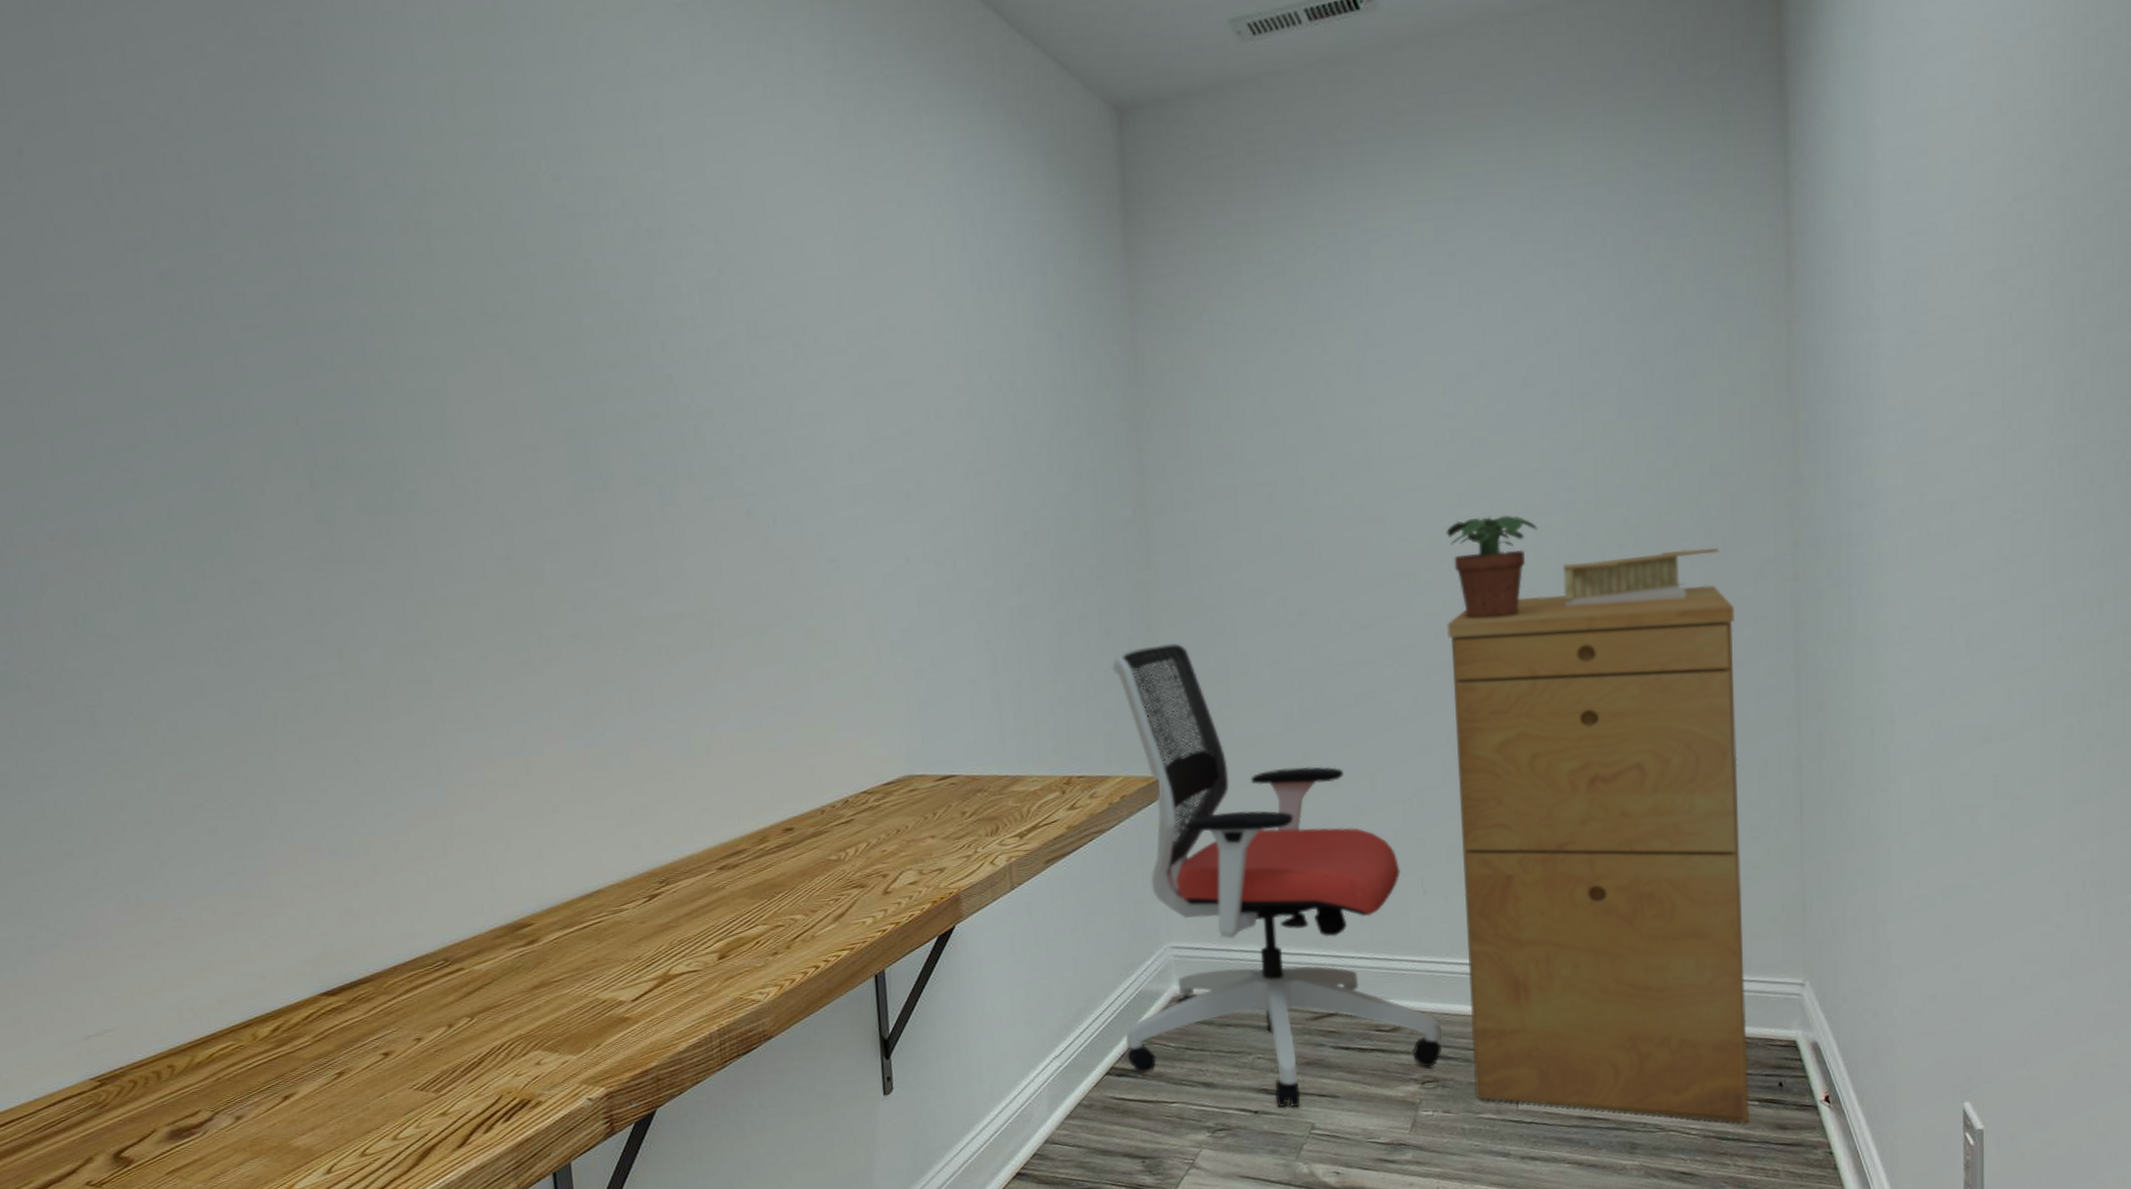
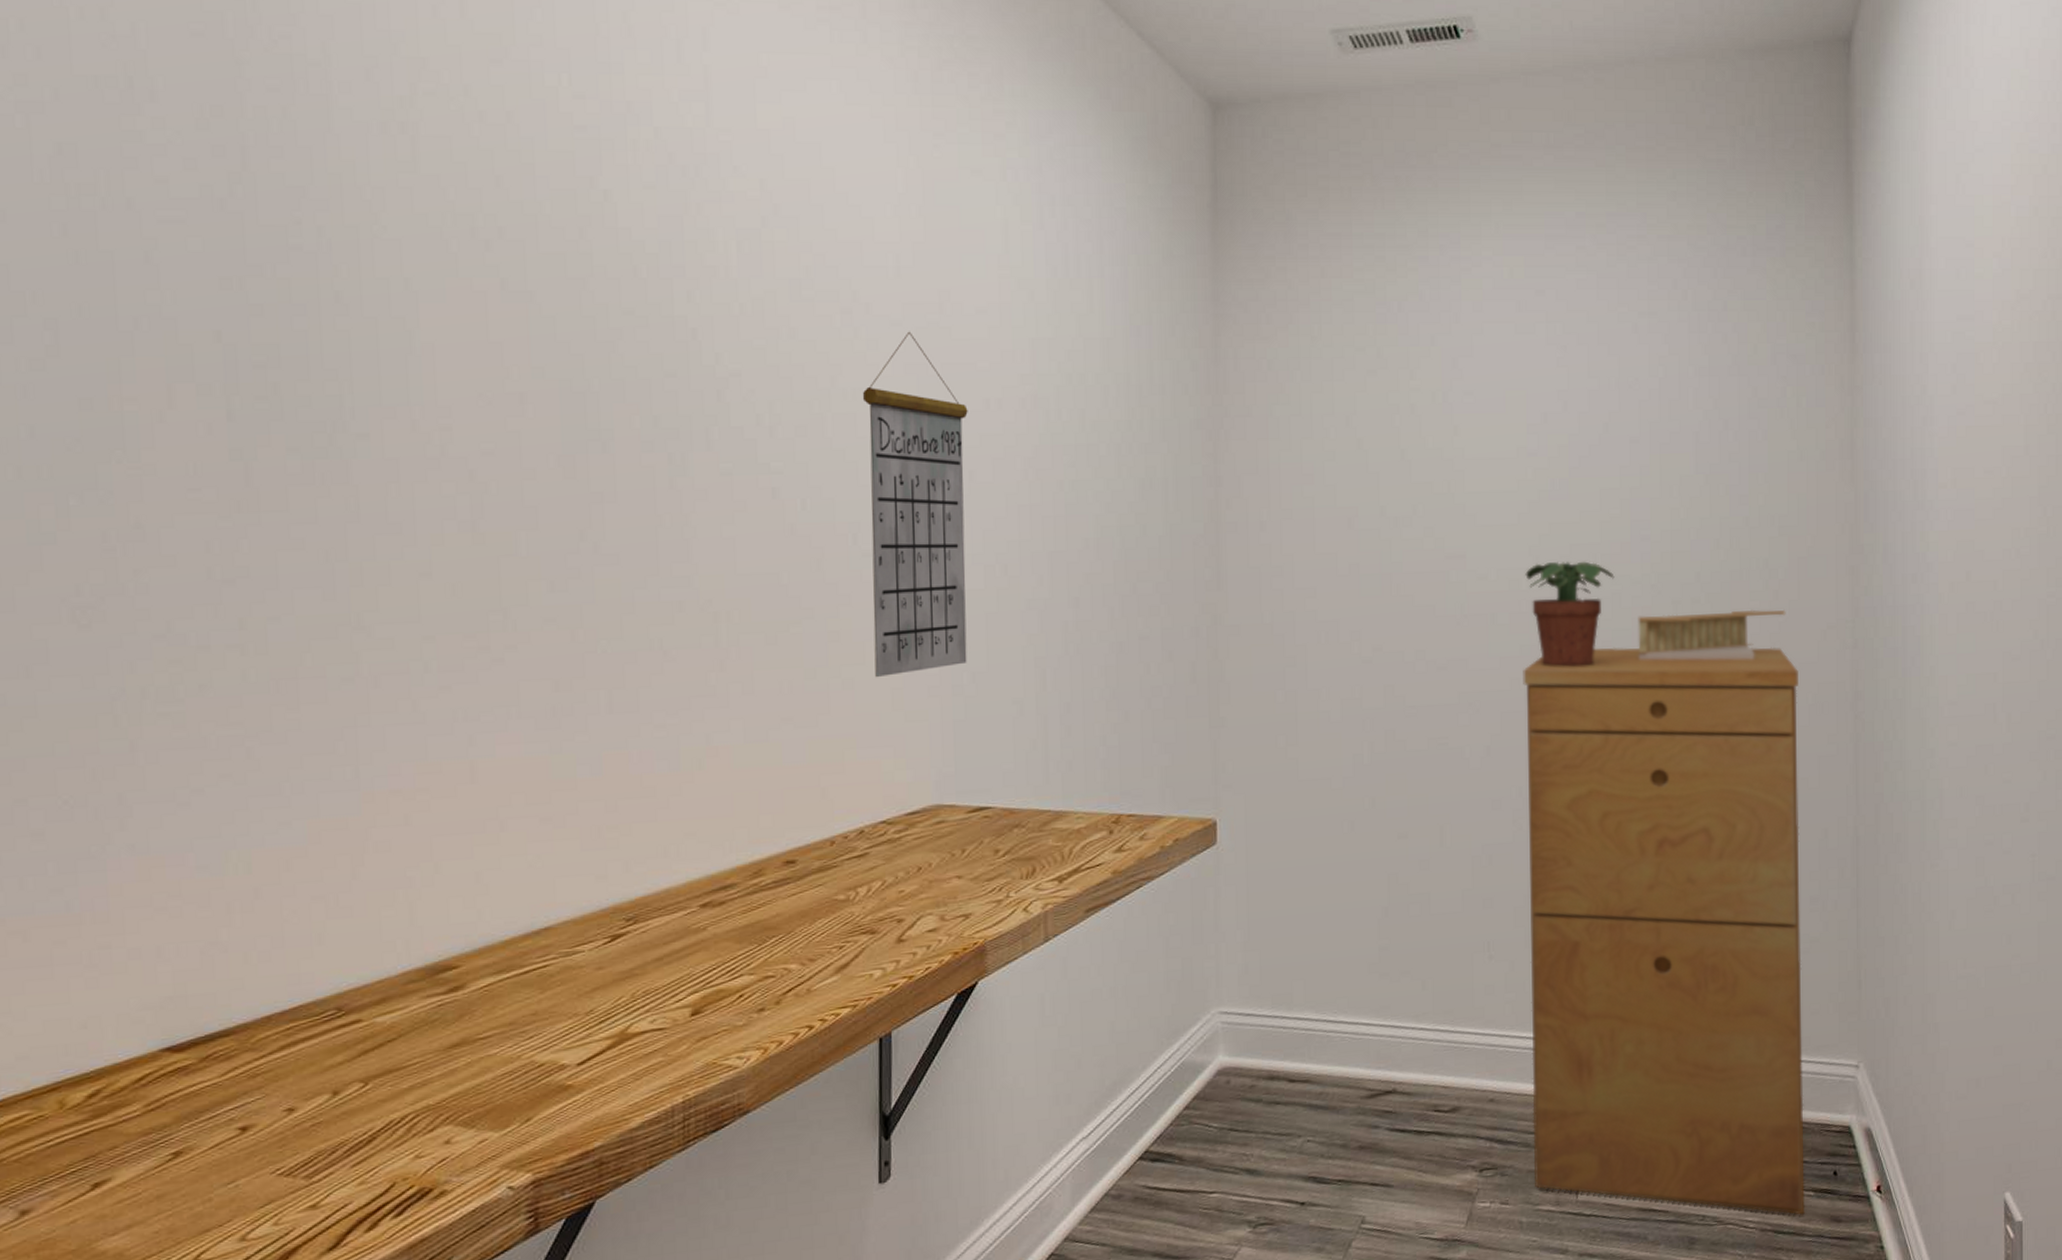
calendar: none [817,357,926,668] -> present [862,331,968,678]
office chair: present [1112,642,1442,1108] -> none [1163,671,1502,1199]

